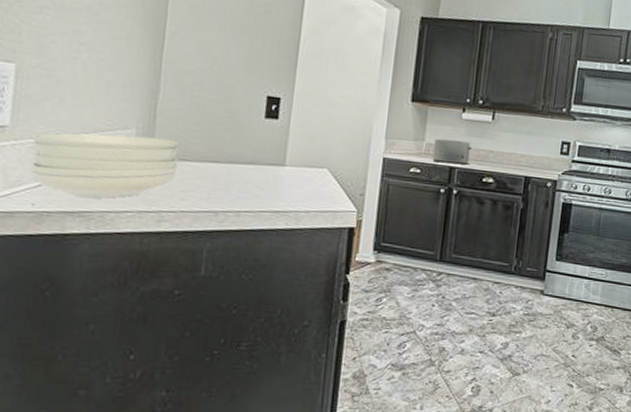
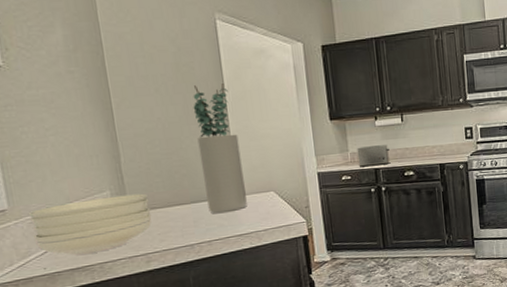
vase: none [246,30,303,183] -> present [193,83,248,214]

